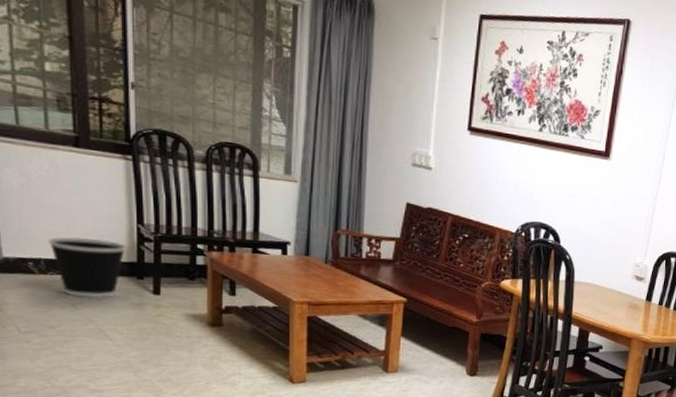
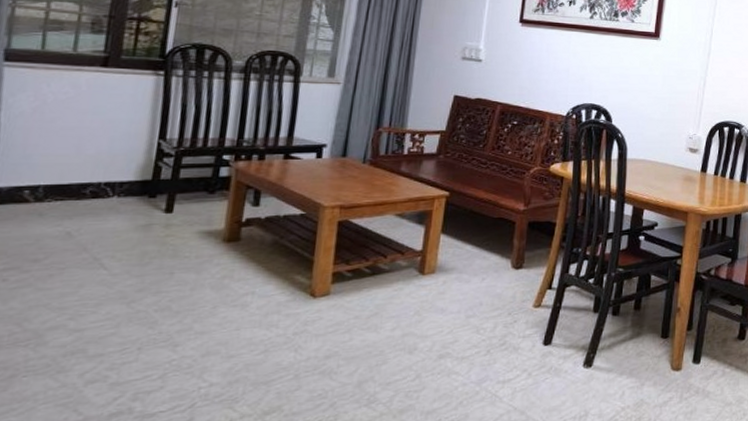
wastebasket: present [47,237,126,298] -> none [51,160,142,224]

